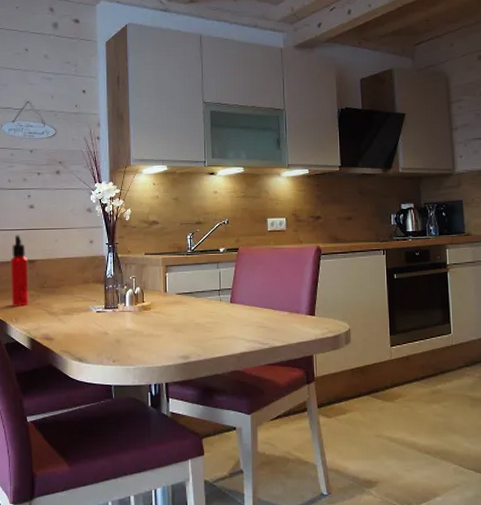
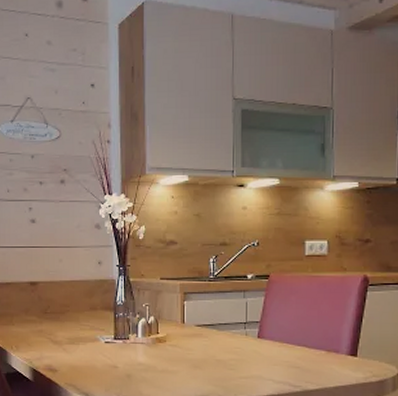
water bottle: present [10,235,30,307] -> none [10,253,32,333]

